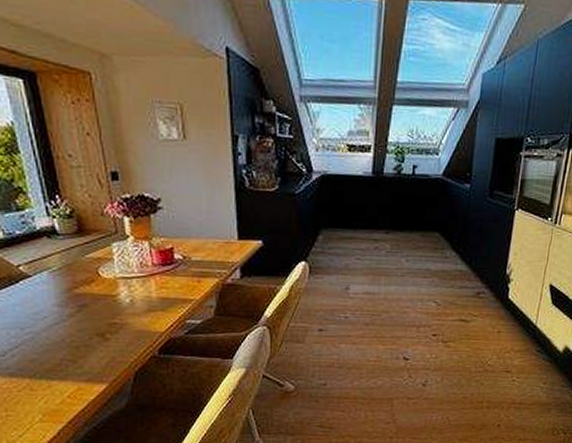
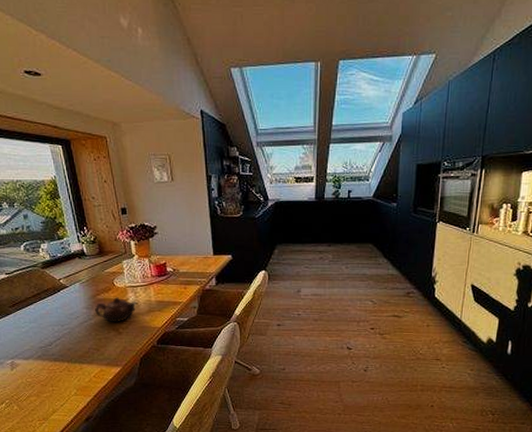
teapot: none [71,291,133,326] -> present [95,297,138,323]

